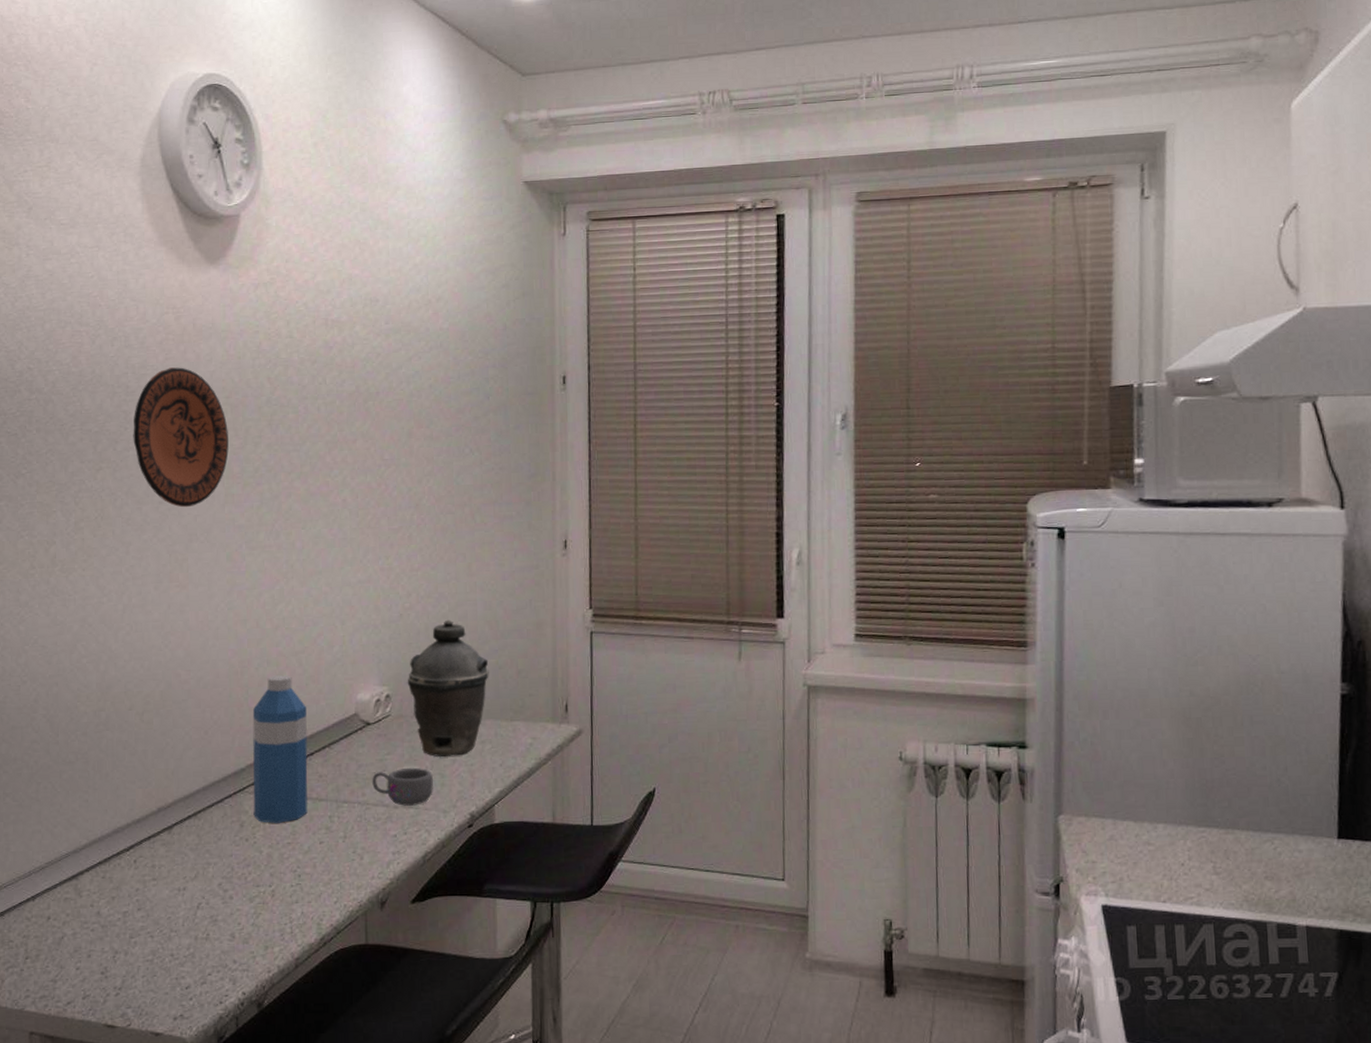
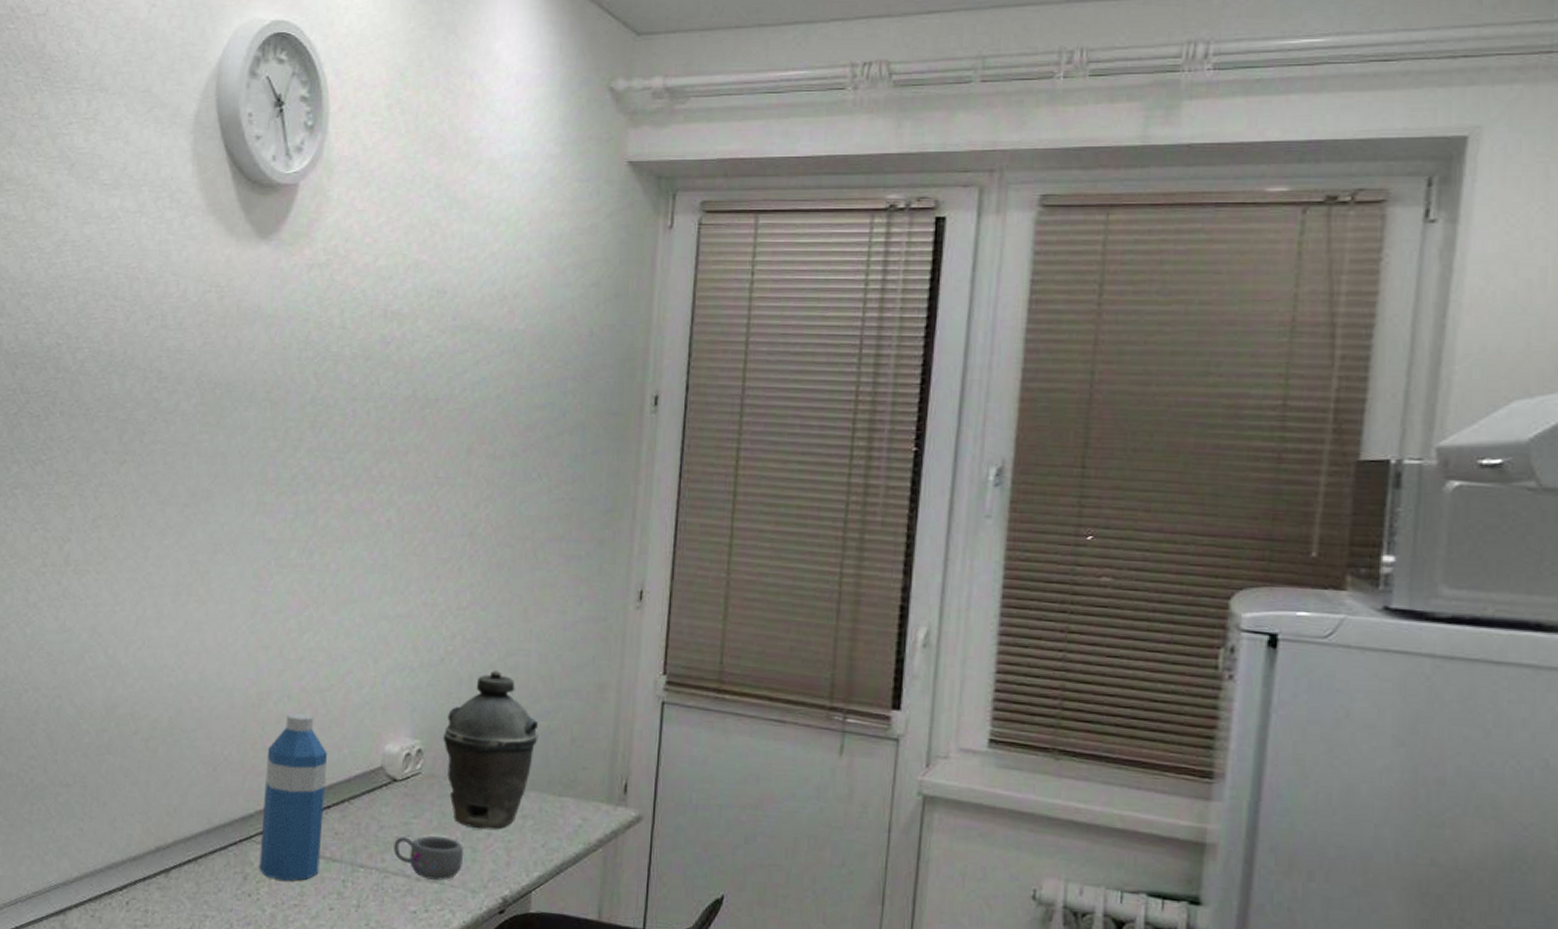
decorative plate: present [133,367,229,508] -> none [161,354,266,514]

